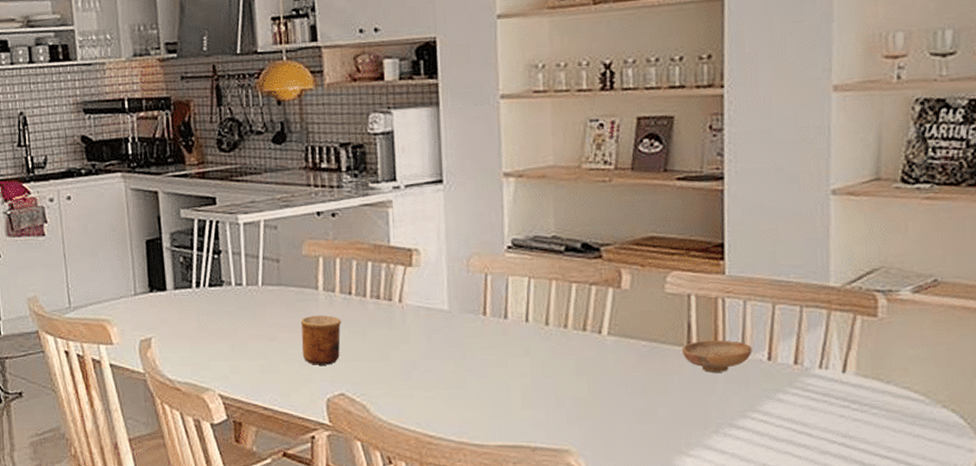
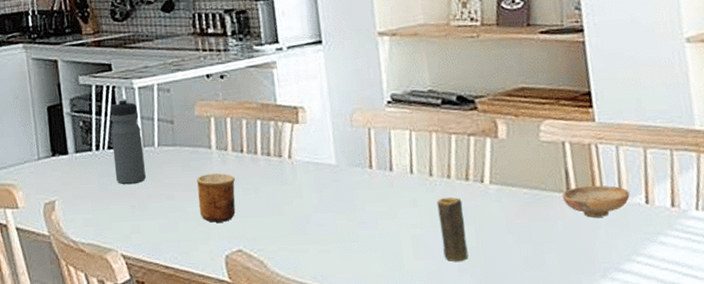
water bottle: none [213,234,247,323] -> present [110,98,146,184]
candle: none [551,347,579,413] -> present [437,197,469,262]

